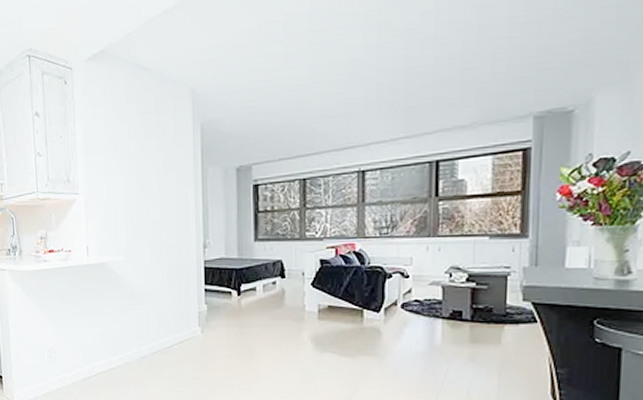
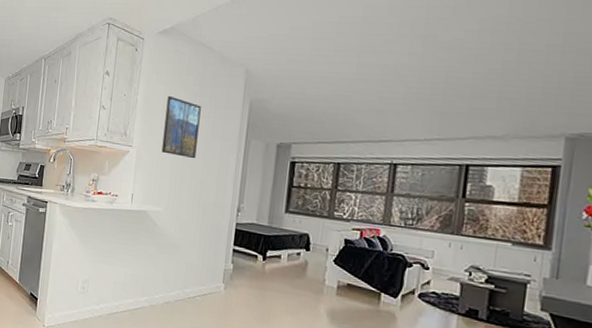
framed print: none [109,130,150,198] -> present [161,95,201,159]

